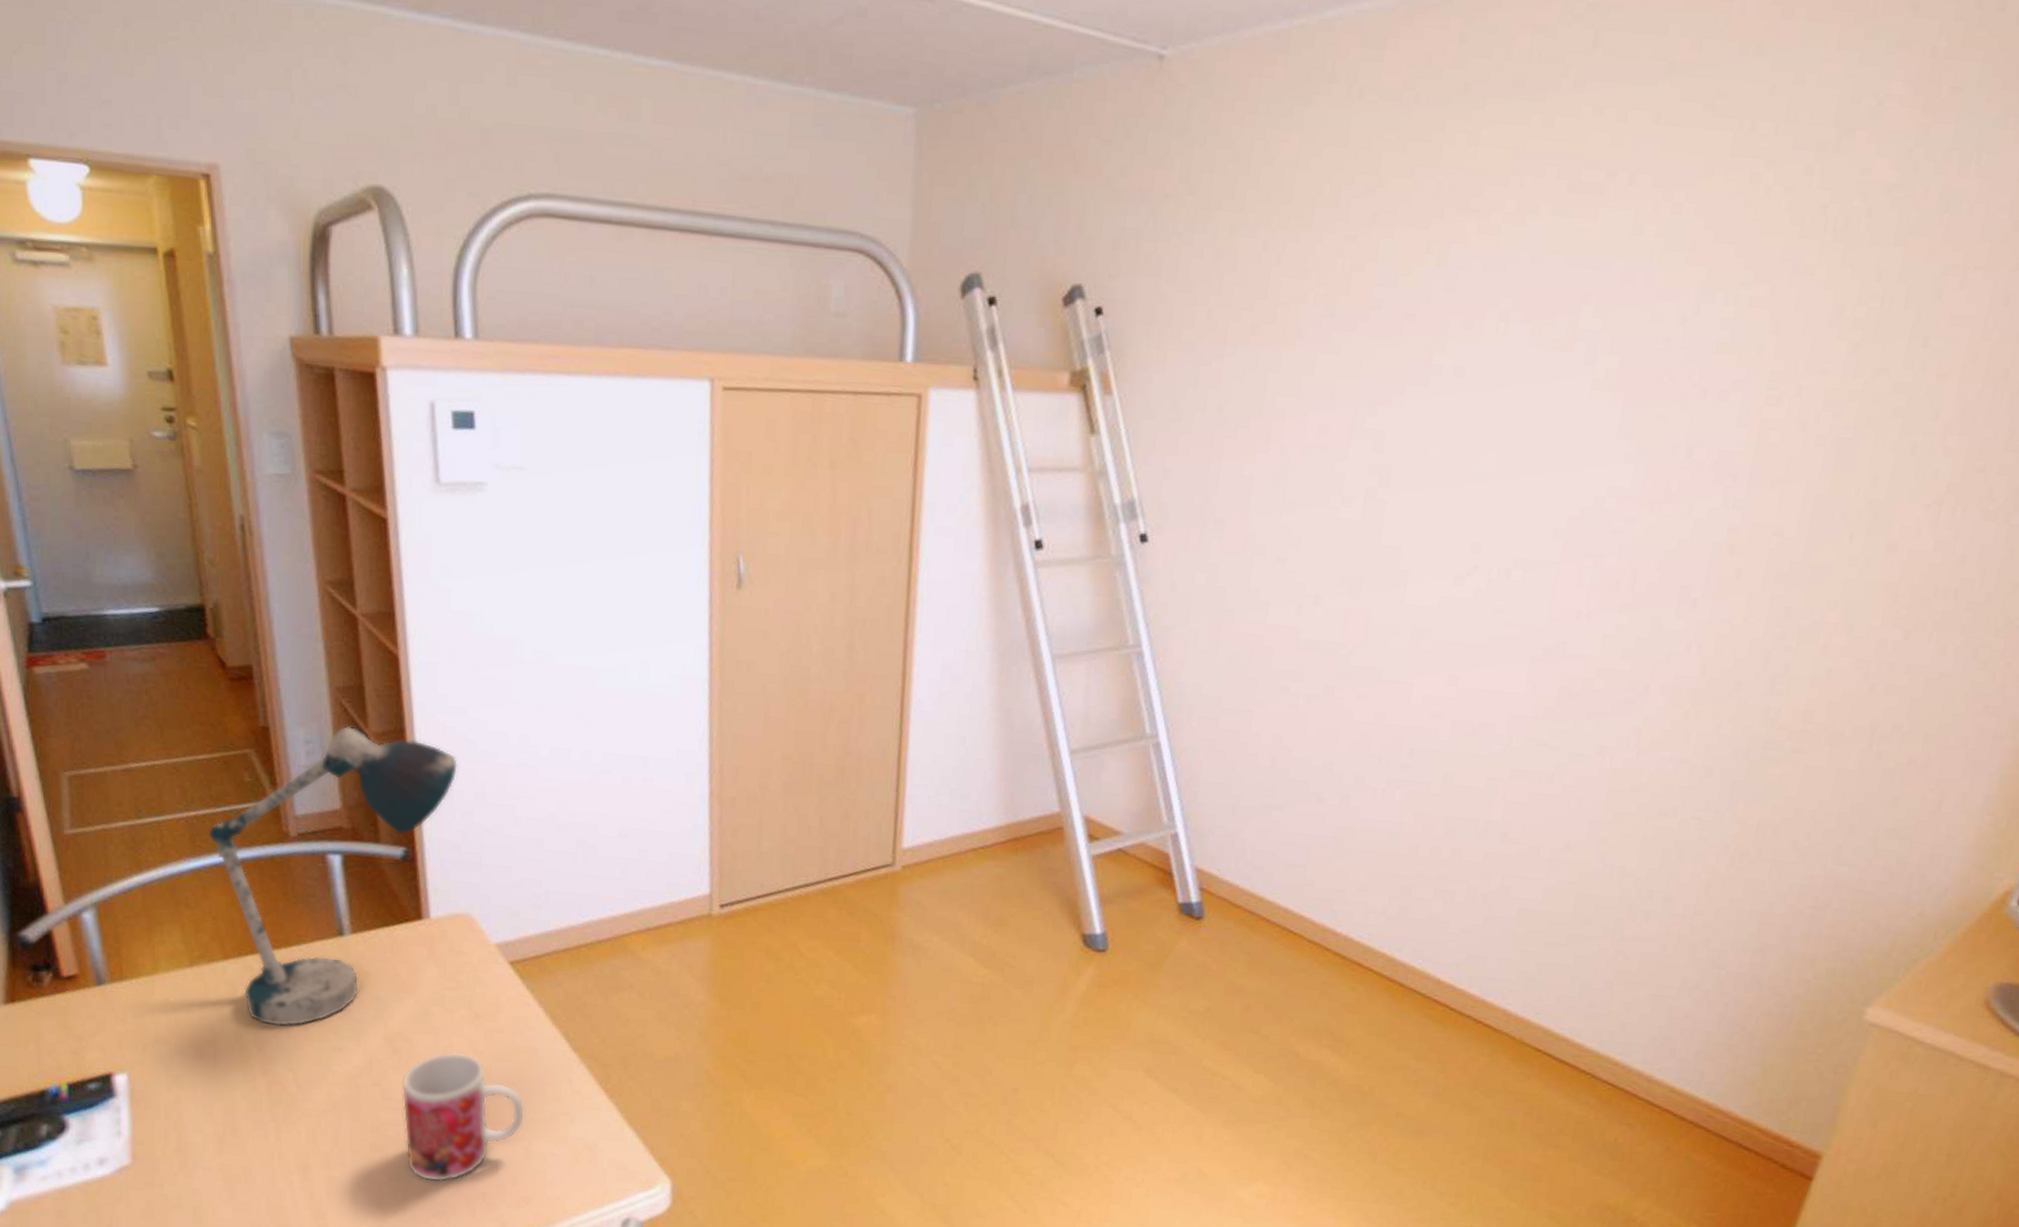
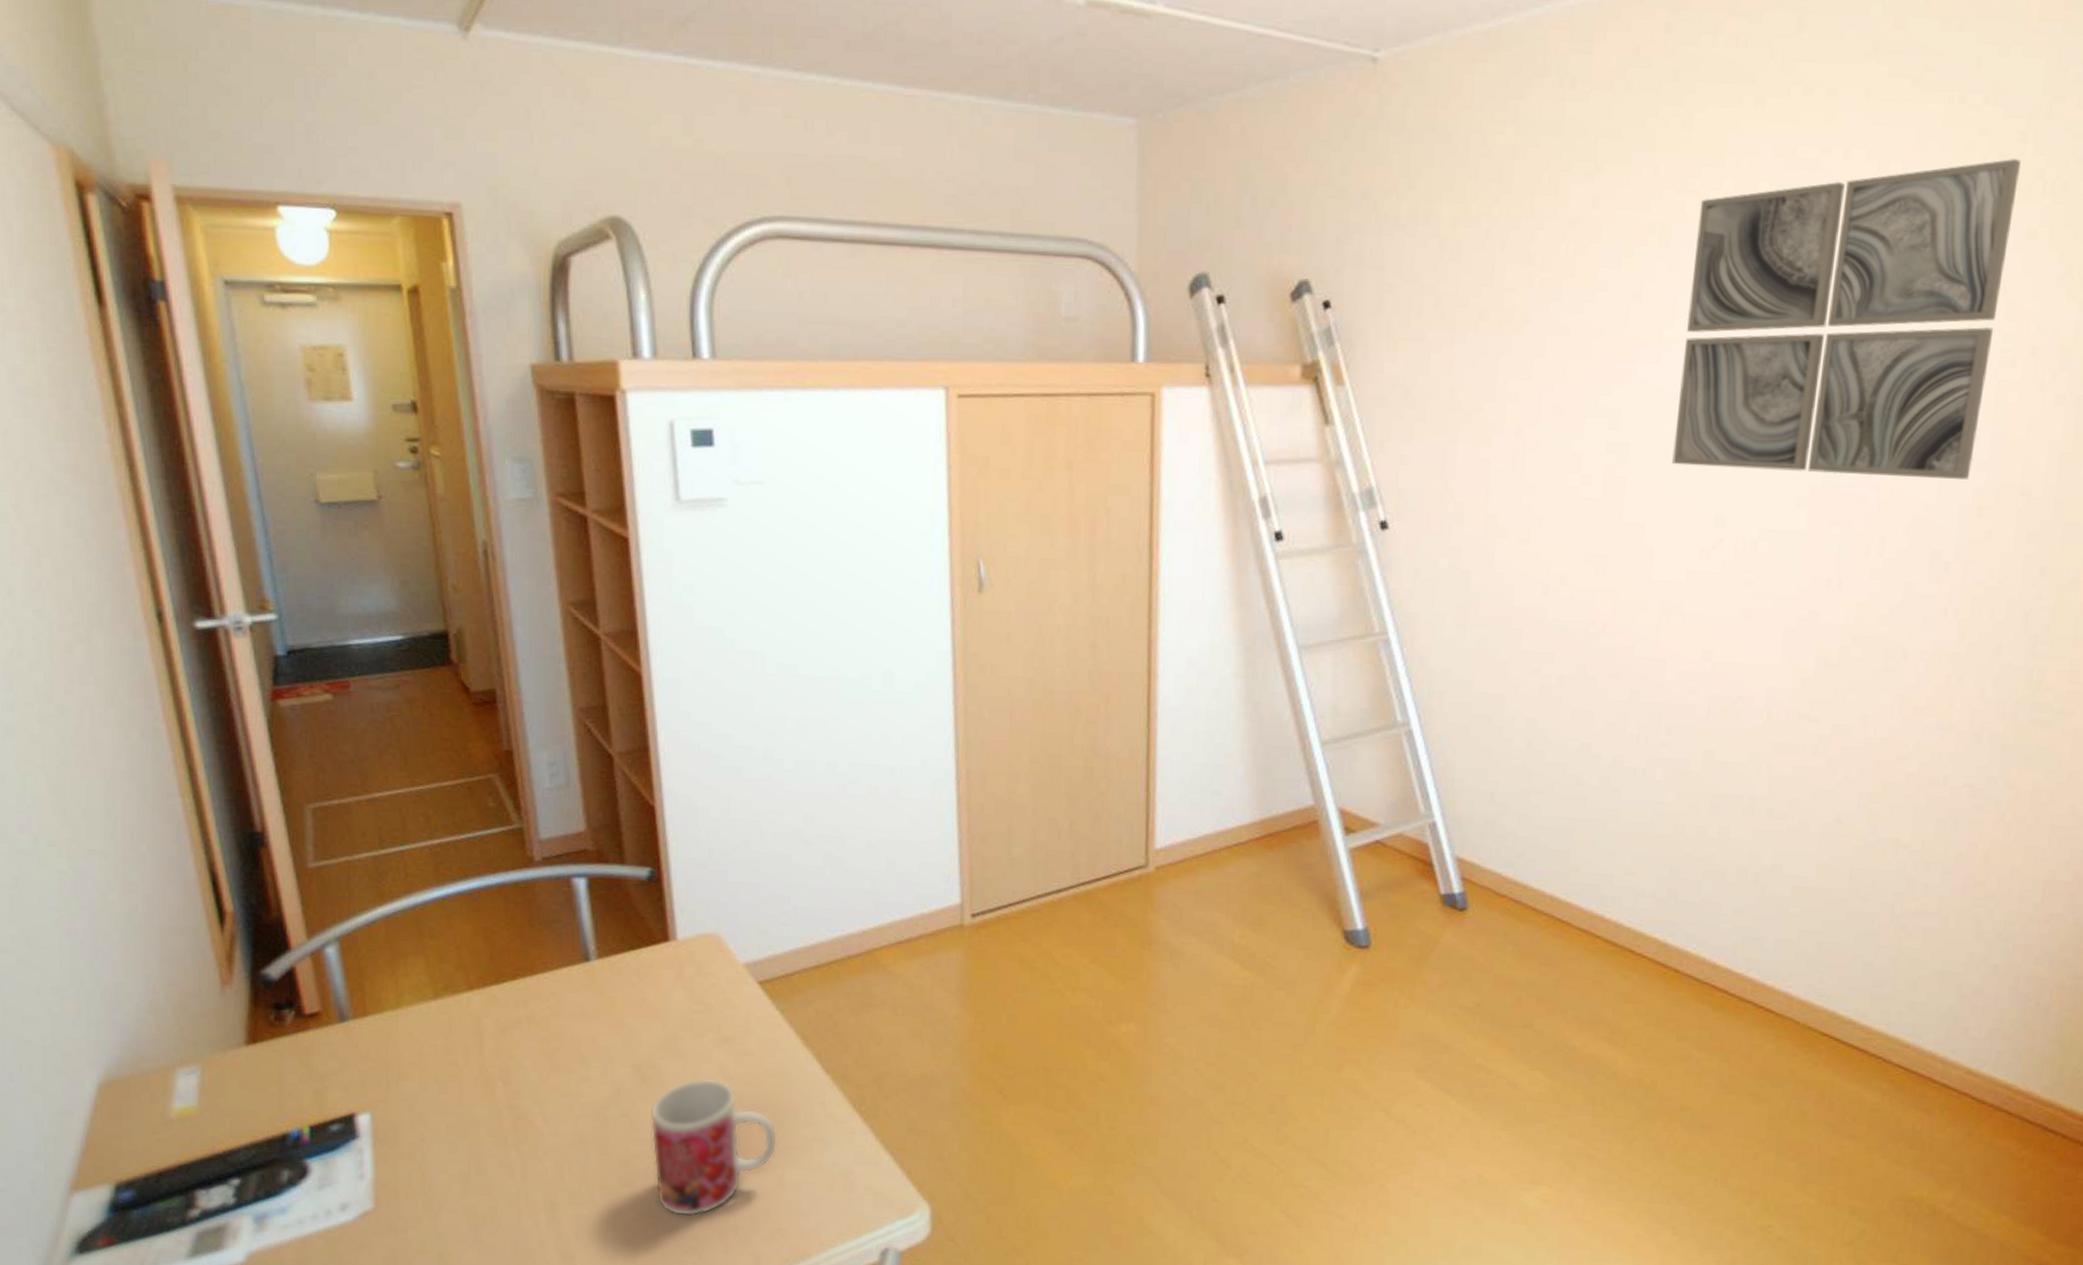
desk lamp: present [208,725,458,1027] -> none [452,746,702,1058]
wall art: none [1433,191,1805,517] -> present [1672,158,2021,479]

